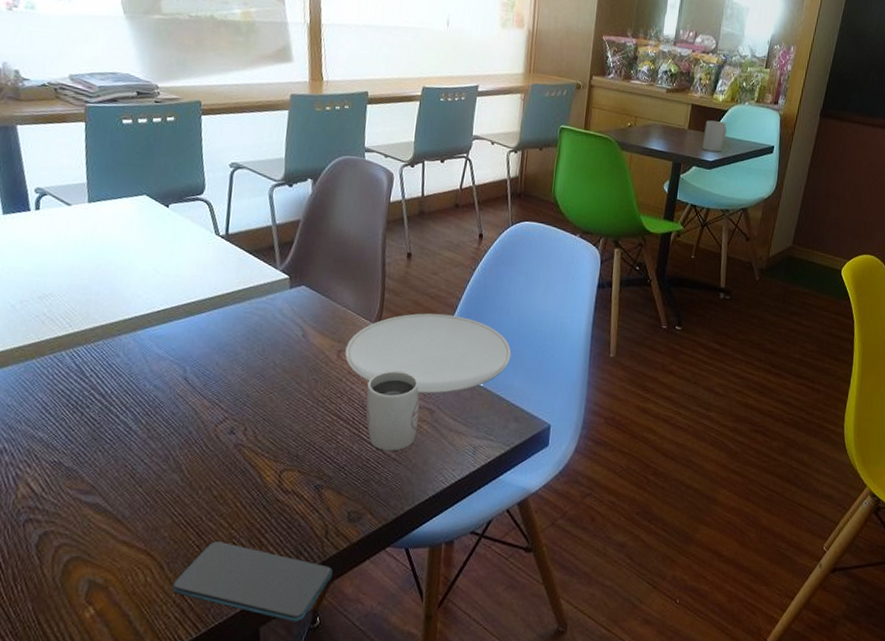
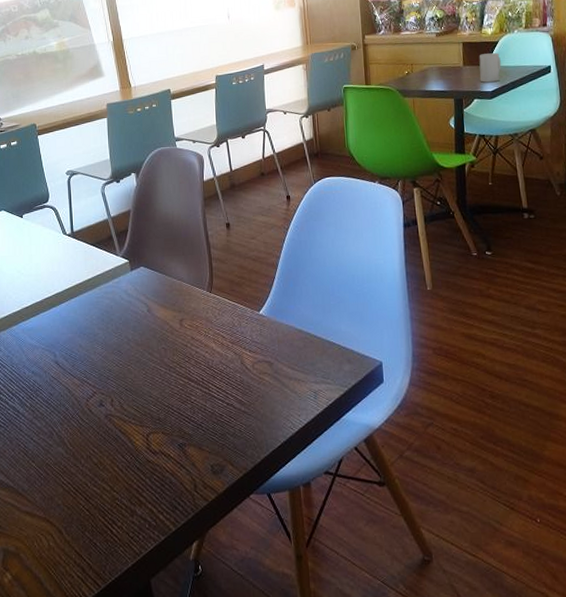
smartphone: present [172,541,333,623] -> none [72,504,206,572]
plate: present [345,313,512,395] -> none [186,272,334,349]
mug: present [365,370,420,451] -> none [210,330,261,405]

